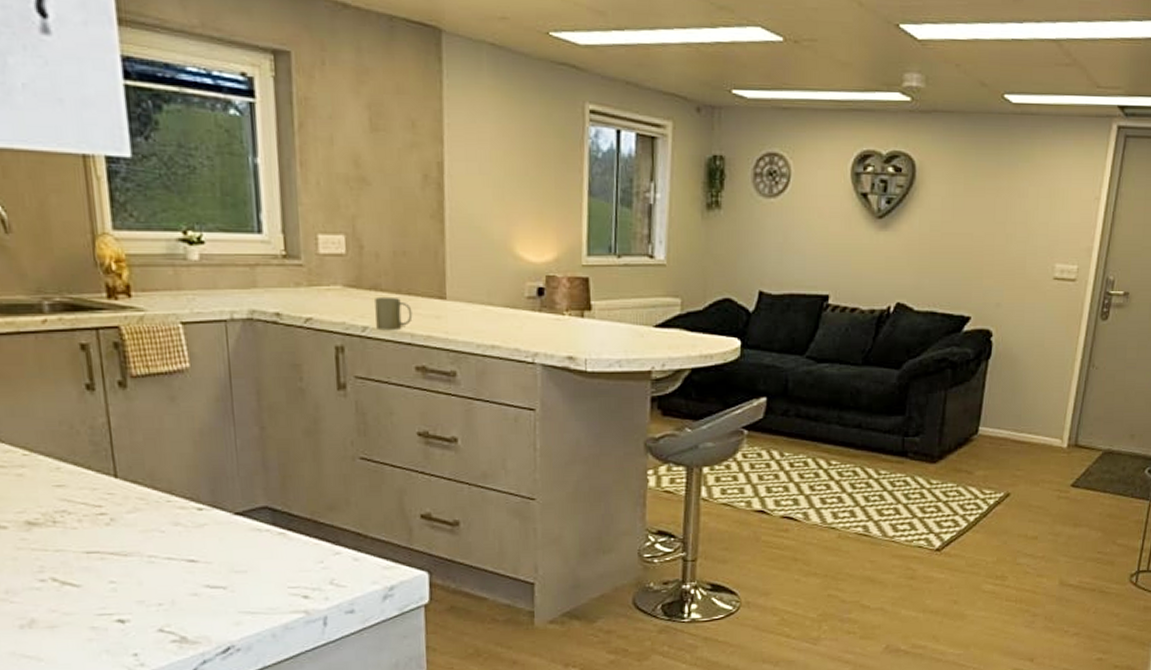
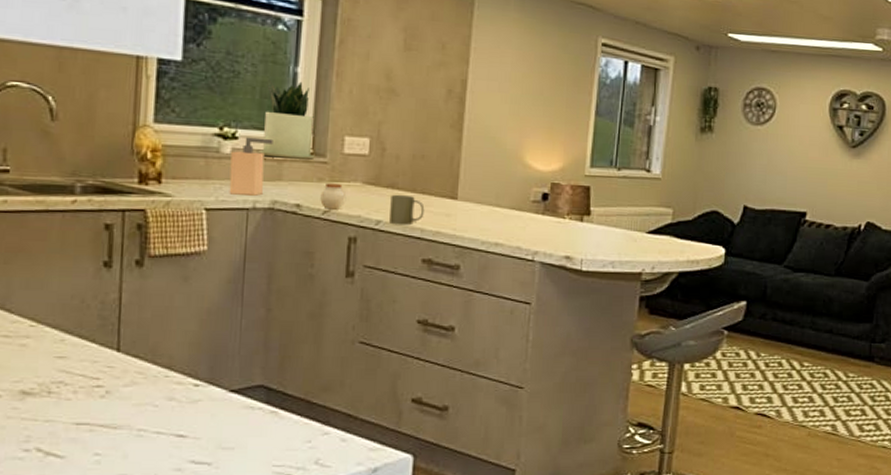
soap dispenser: none [199,241,242,307] -> present [229,137,273,197]
planter: none [225,173,290,264] -> present [257,79,316,161]
jar: none [300,288,328,317] -> present [320,183,347,210]

